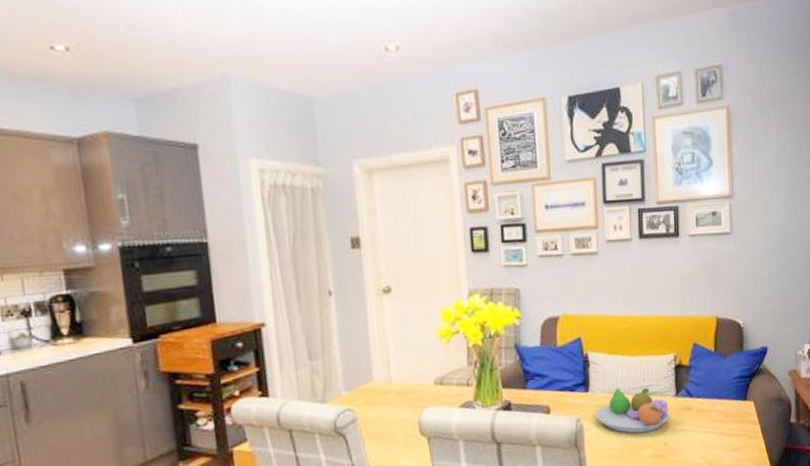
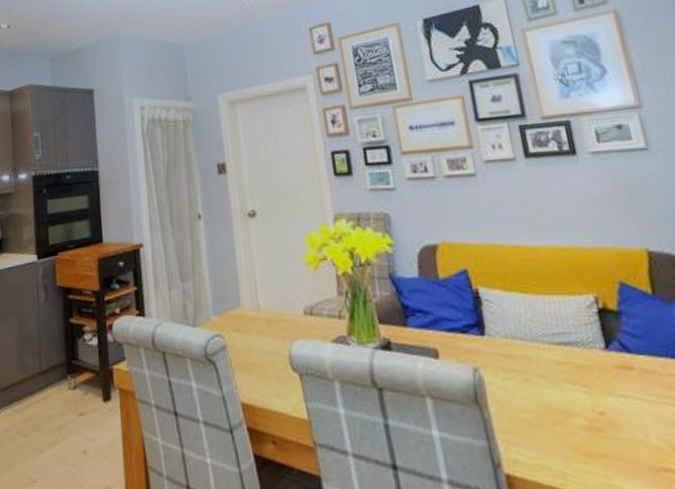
fruit bowl: present [595,387,670,434] -> none [496,333,602,394]

